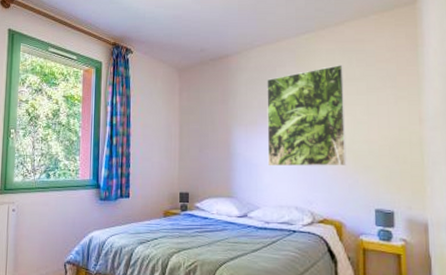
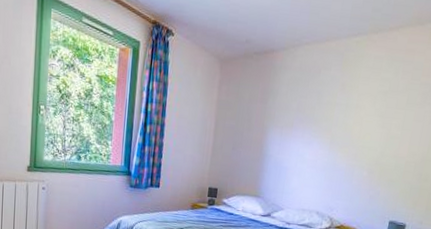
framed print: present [267,65,347,167] -> none [297,74,389,178]

